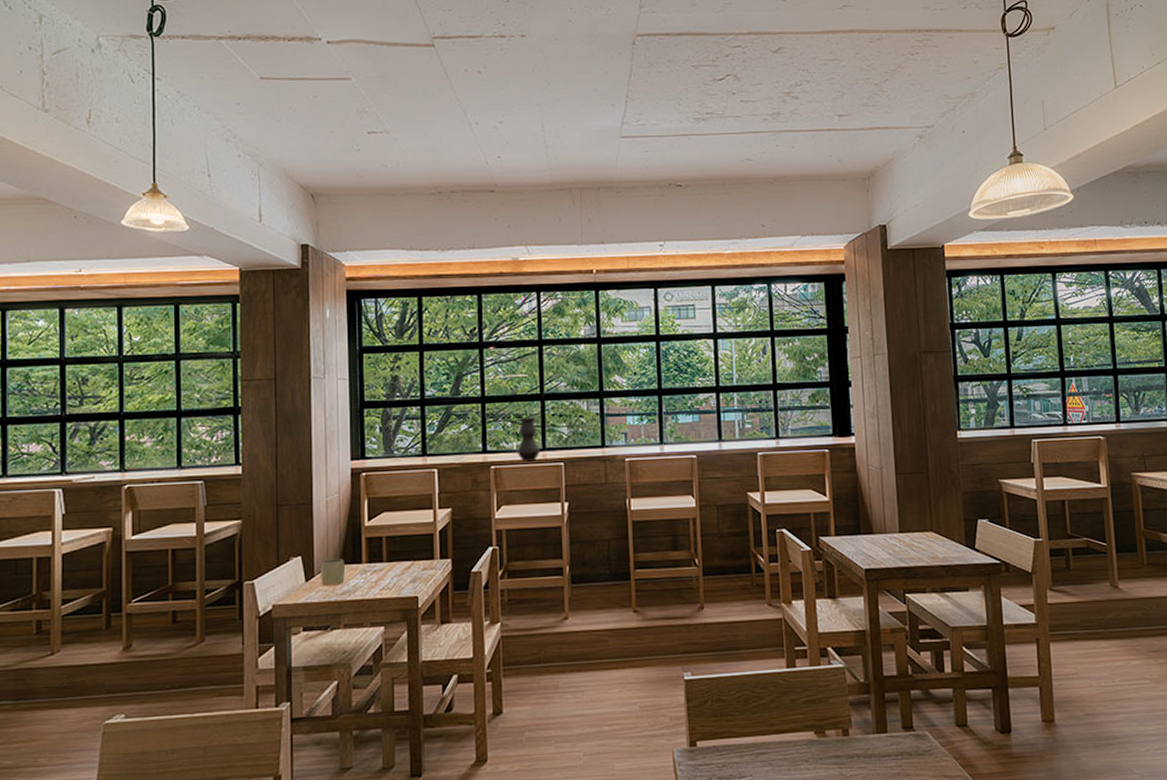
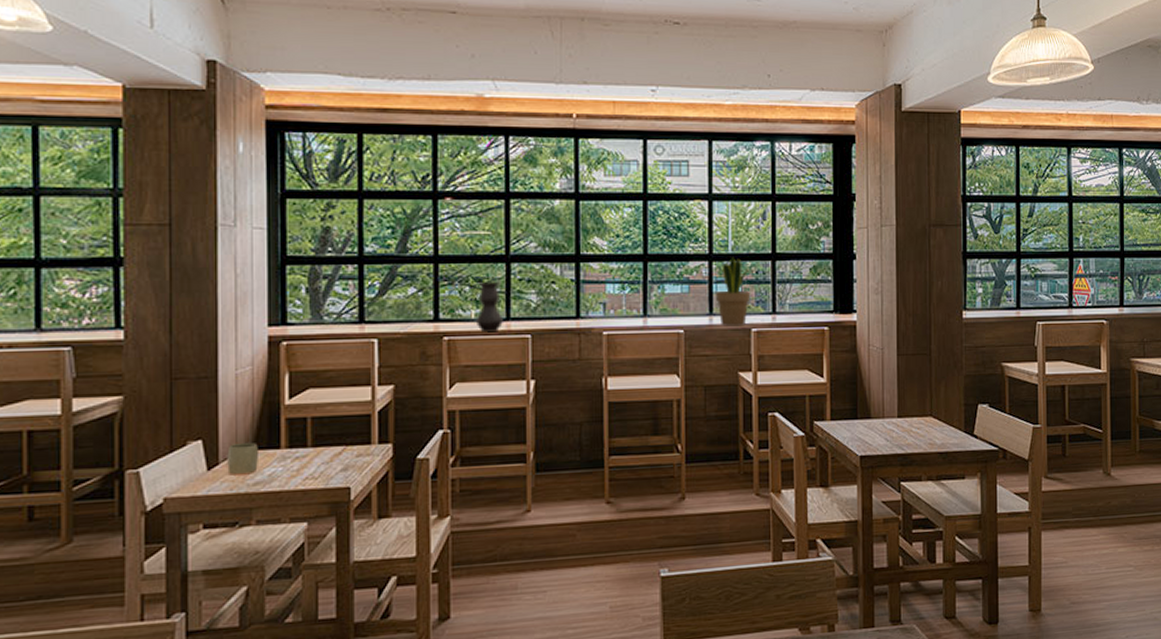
potted plant: none [723,388,758,451] -> present [715,257,755,327]

